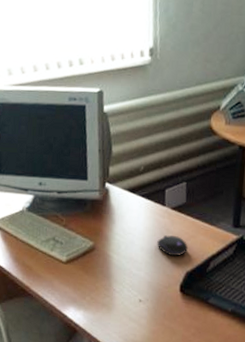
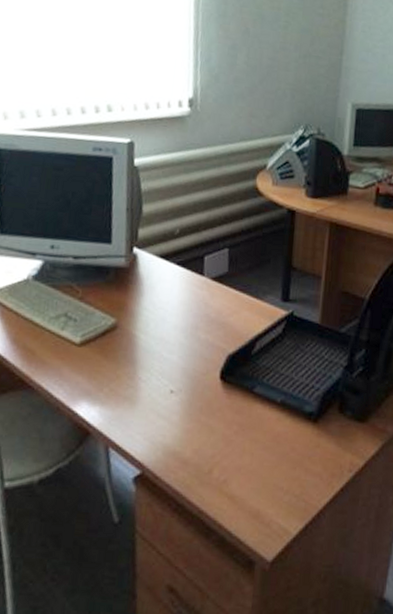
computer mouse: present [157,235,189,257] -> none [193,310,231,336]

